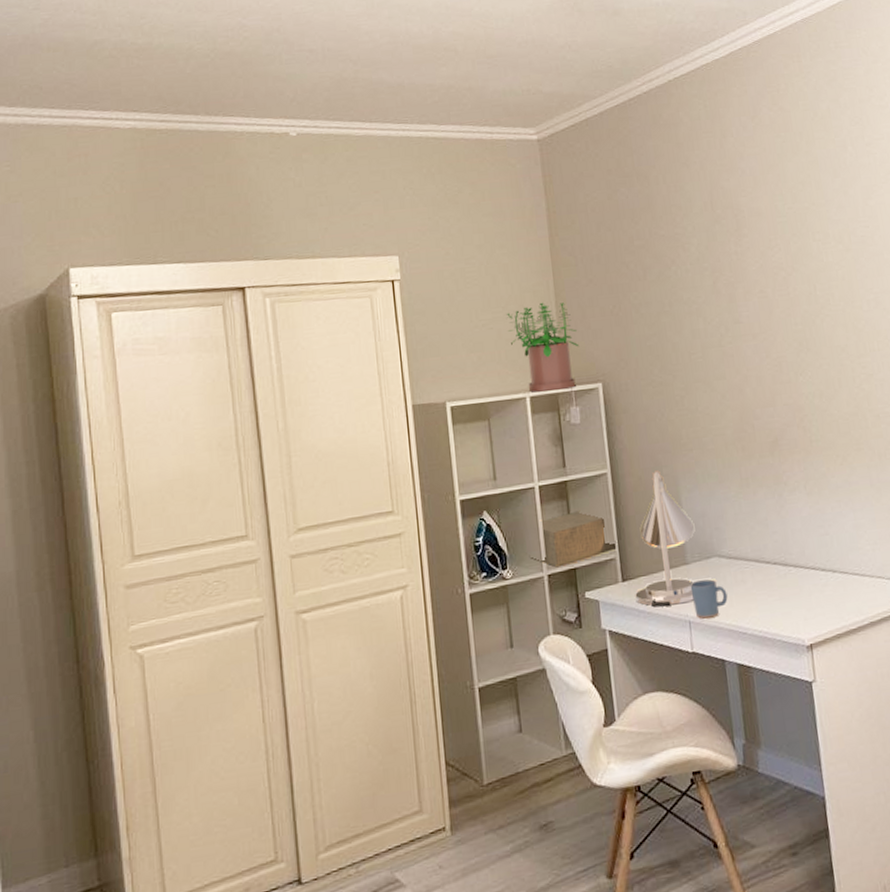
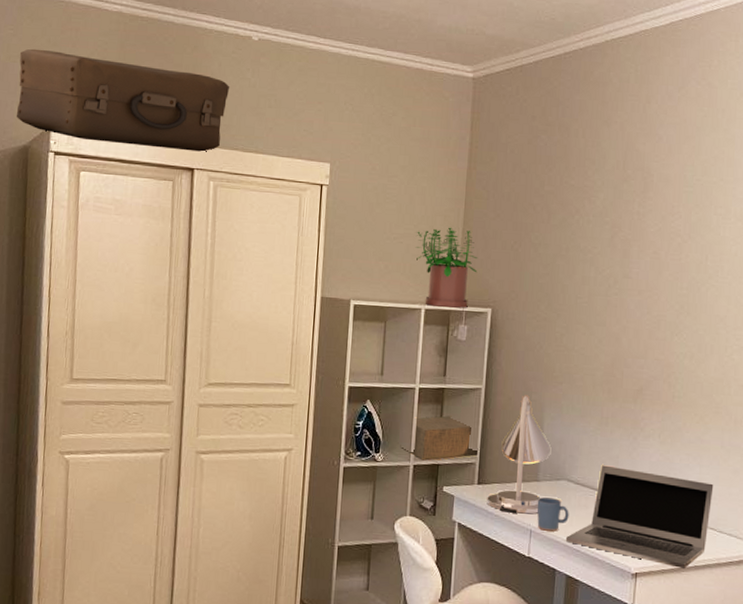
suitcase: none [22,181,272,277] -> present [16,48,229,152]
laptop: none [728,527,878,629] -> present [565,465,714,570]

